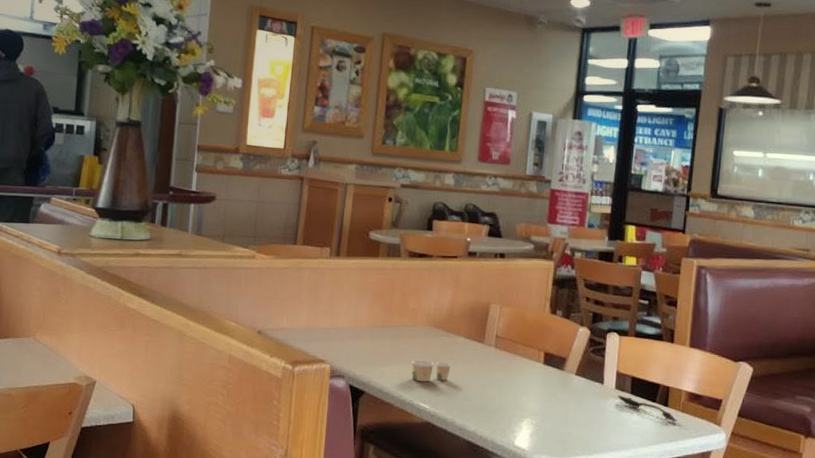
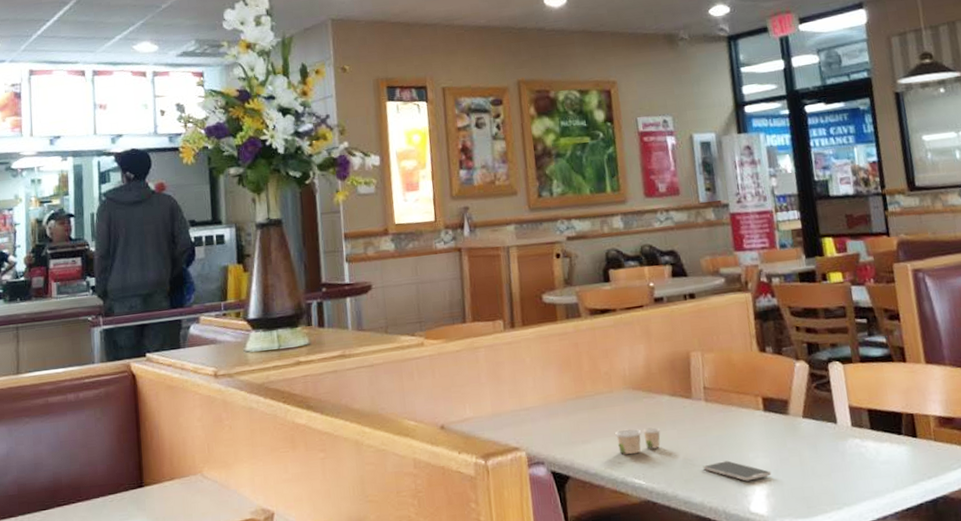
smartphone: none [481,400,539,420] -> present [703,460,772,481]
spoon: present [617,395,677,423] -> none [856,433,932,455]

